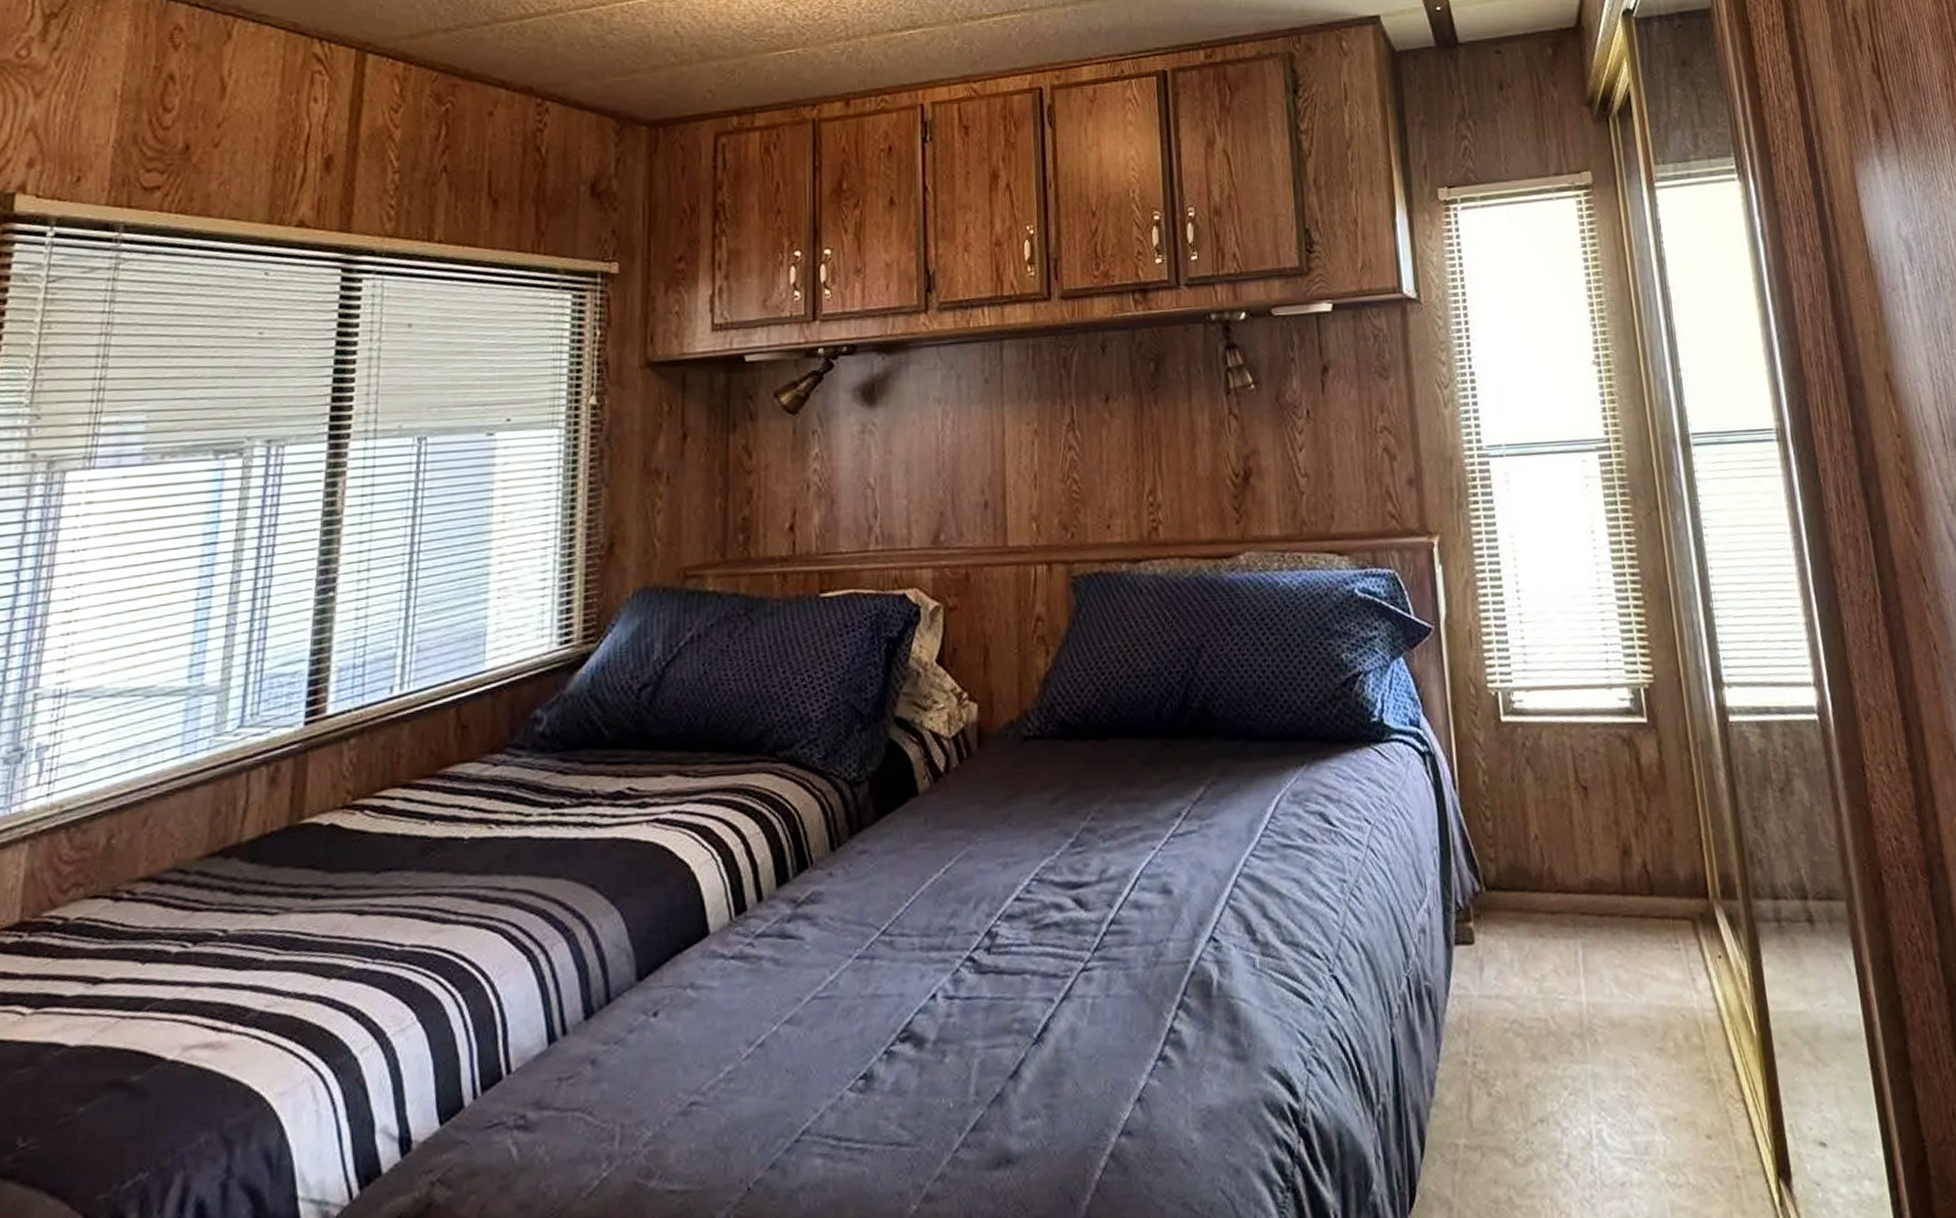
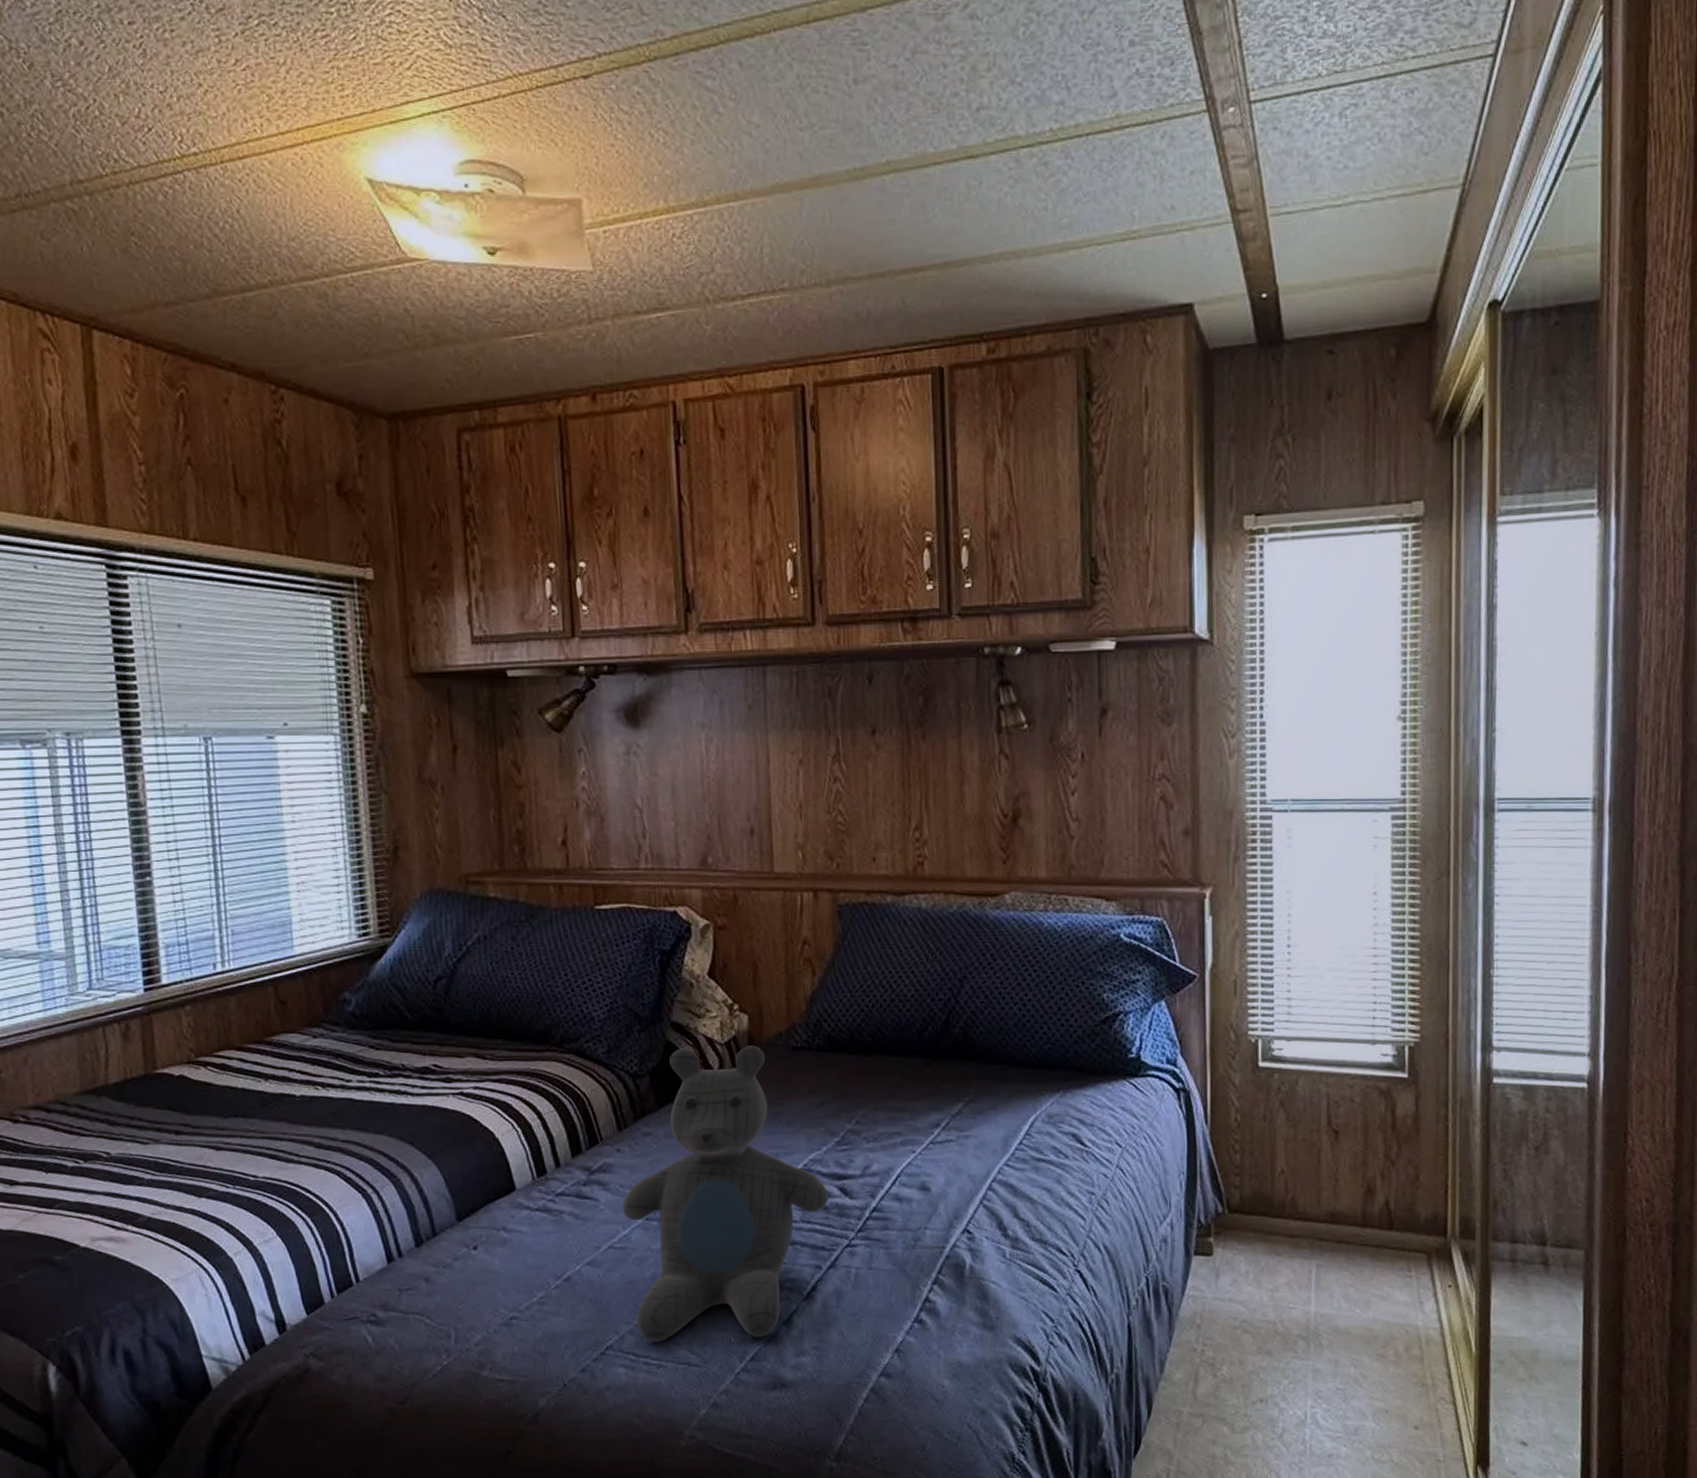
teddy bear: none [830,738,1063,1119] -> present [621,1045,829,1342]

